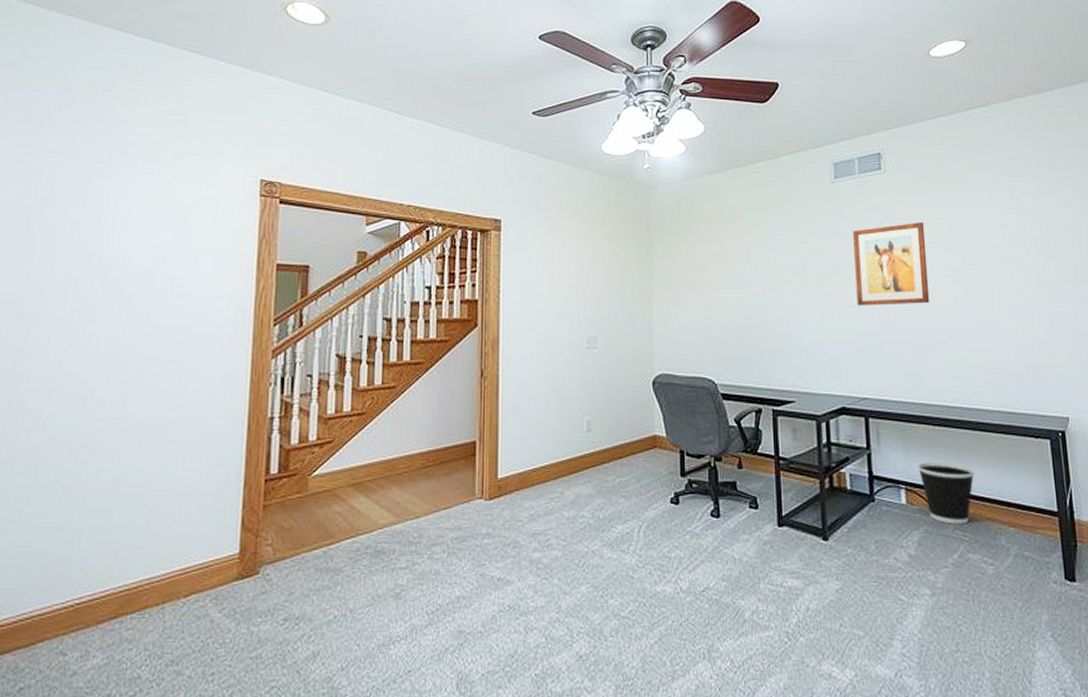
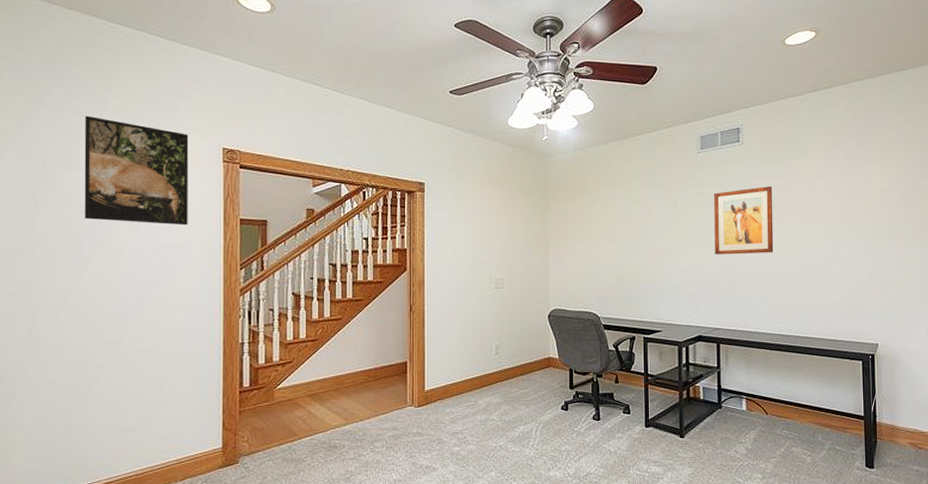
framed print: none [88,142,221,272] -> present [84,115,189,226]
wastebasket: present [916,462,975,524] -> none [756,378,801,426]

